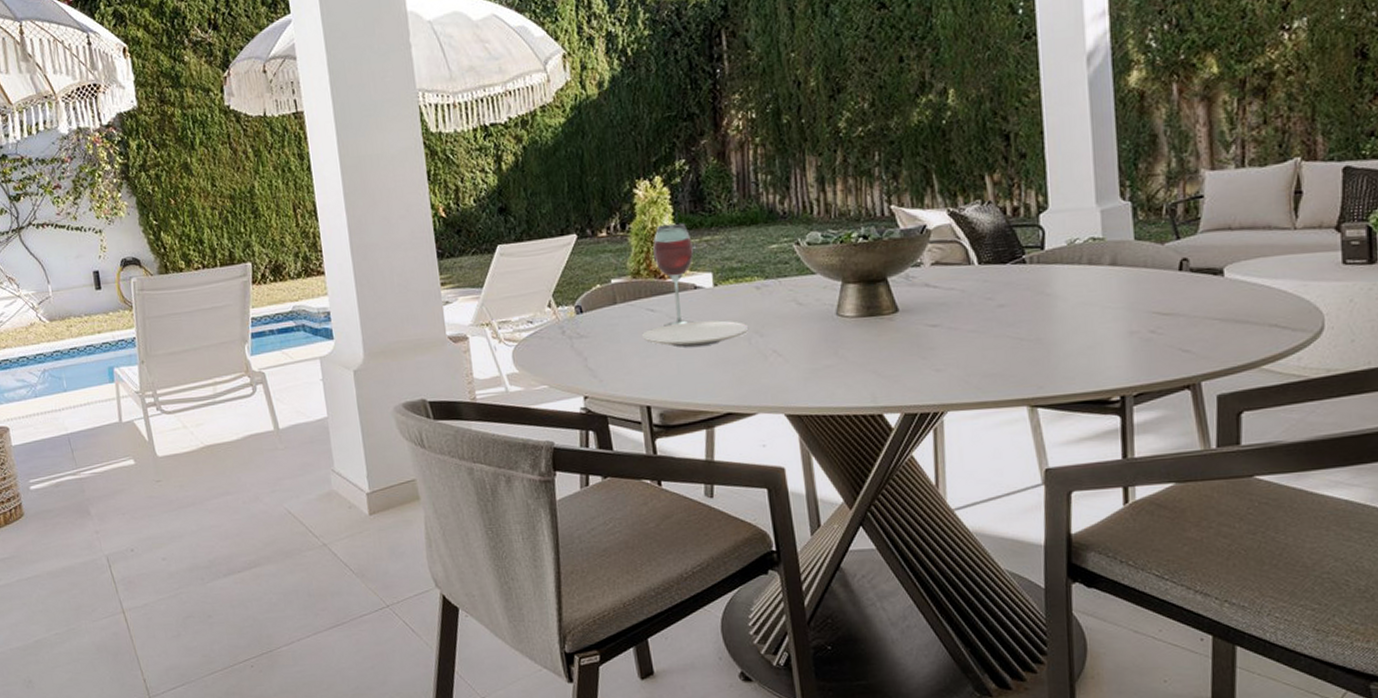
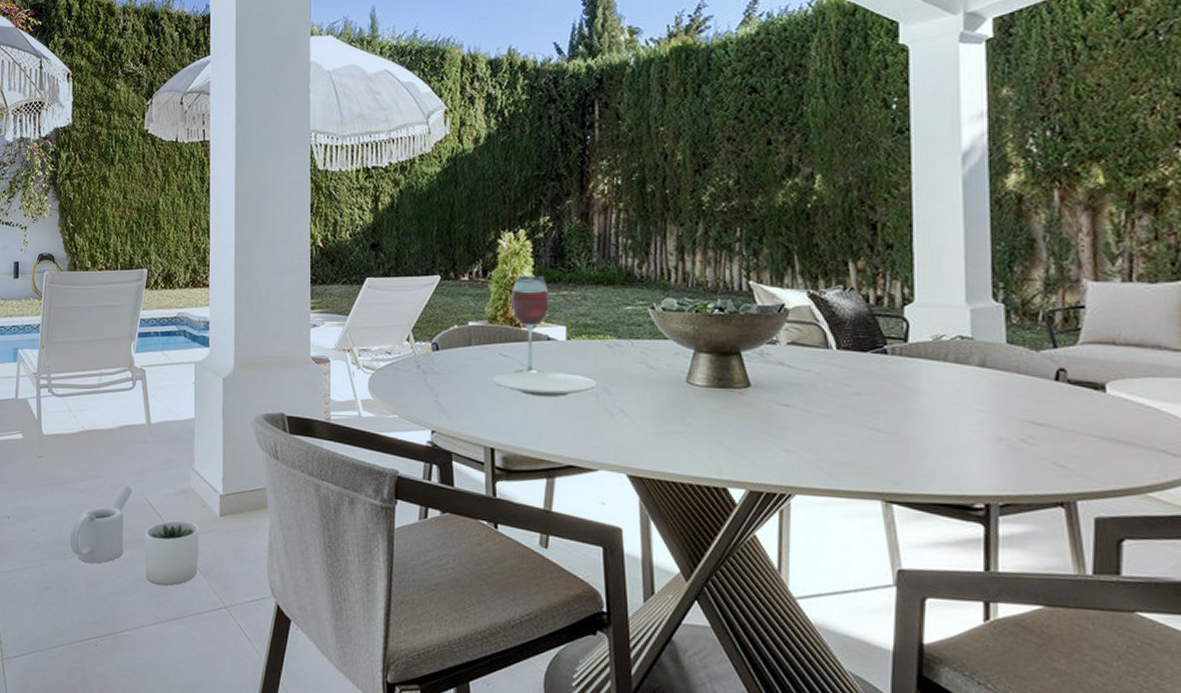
watering can: none [206,497,269,584] -> present [71,484,132,563]
planter: none [289,525,353,595] -> present [145,520,200,586]

